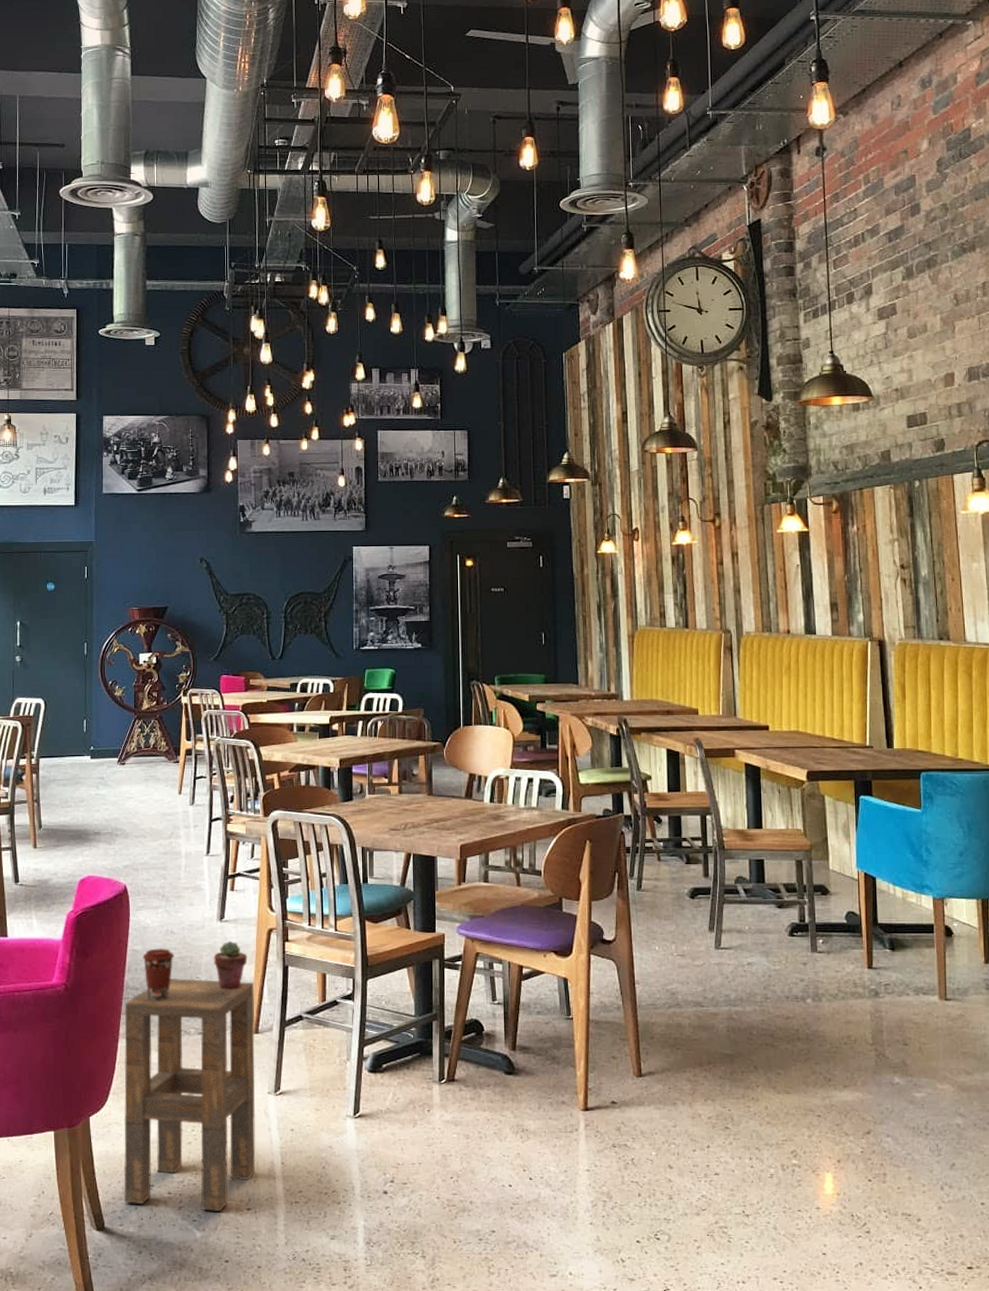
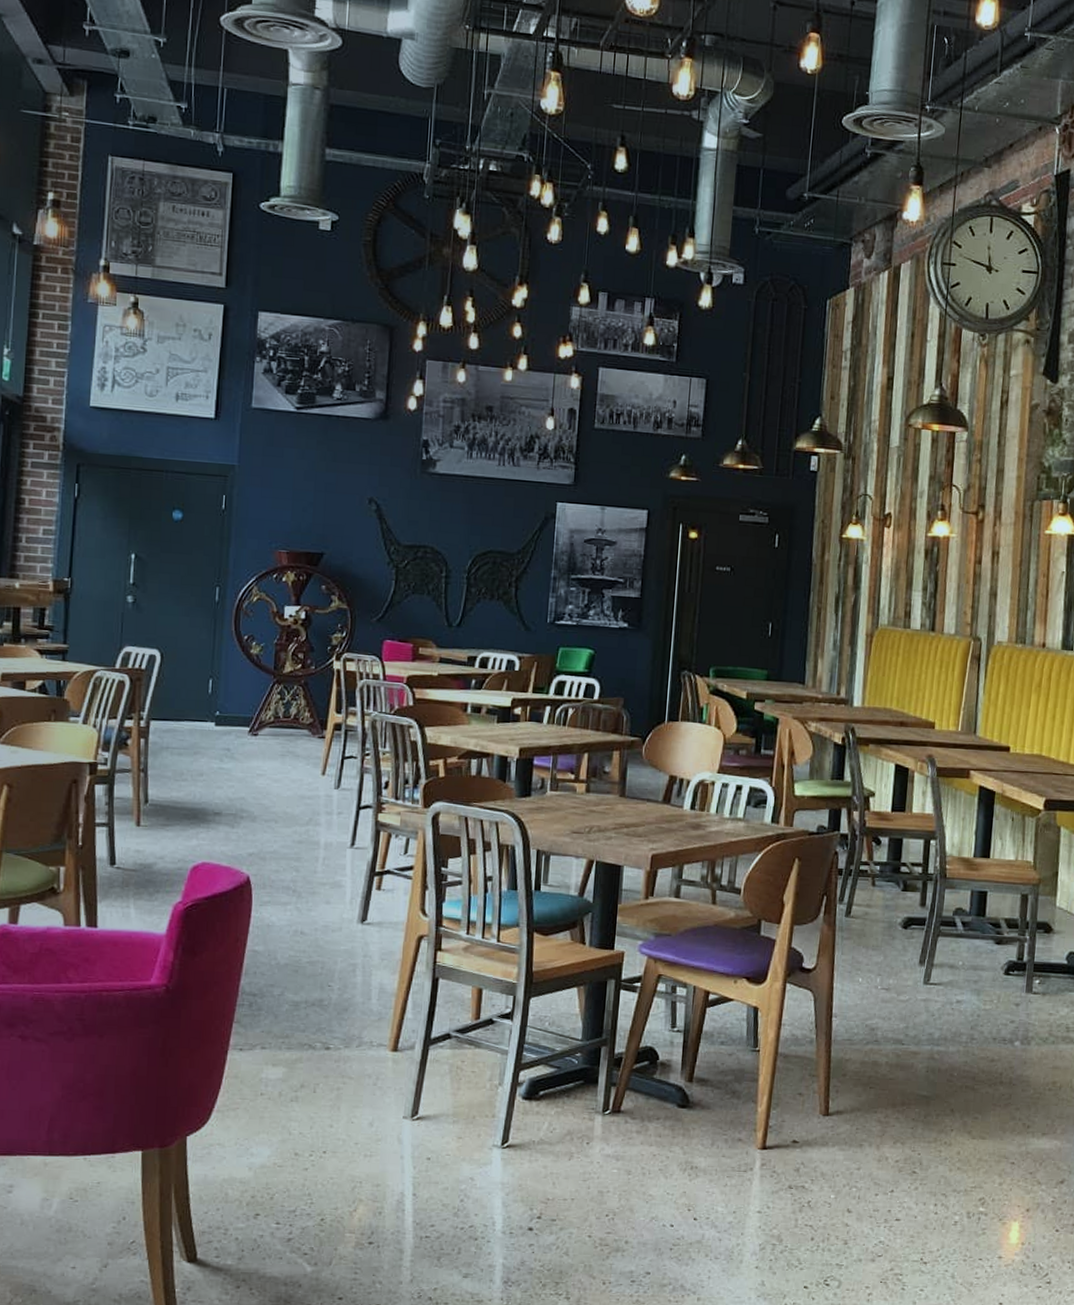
side table: present [123,979,256,1211] -> none [222,985,396,1244]
coffee cup: present [142,947,174,1001] -> none [264,949,303,1010]
potted succulent: present [214,941,248,989] -> none [350,946,392,1001]

